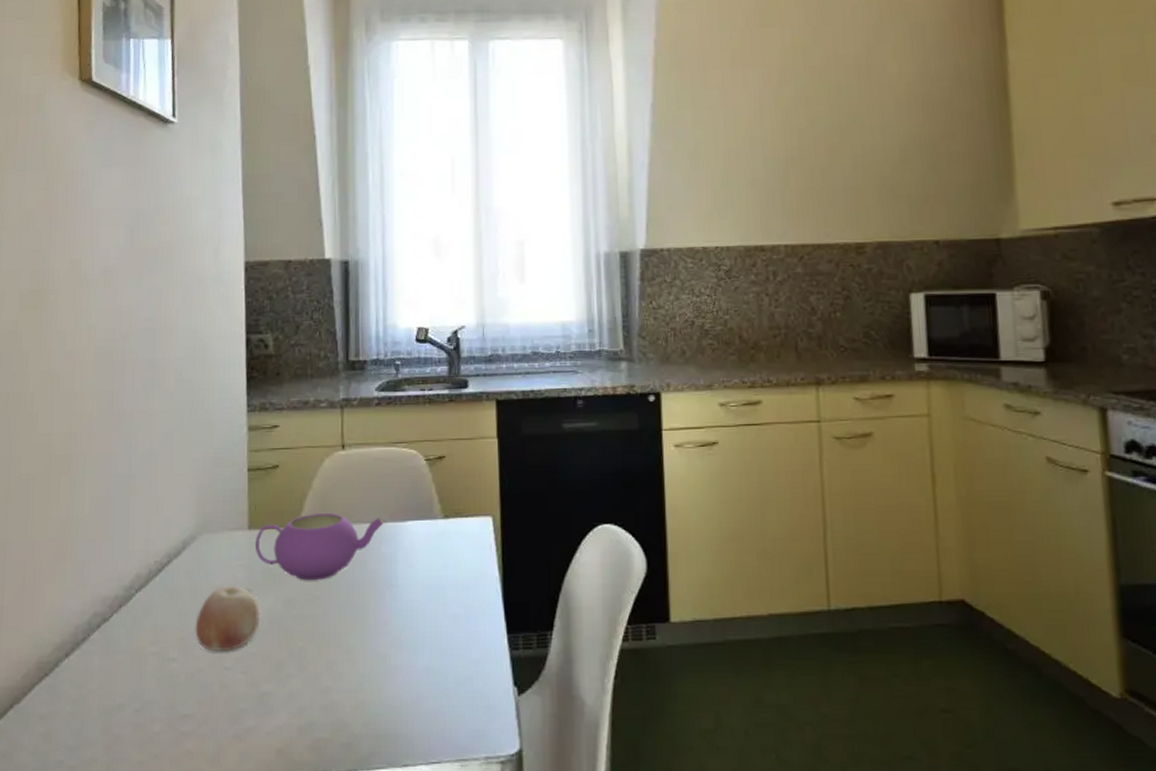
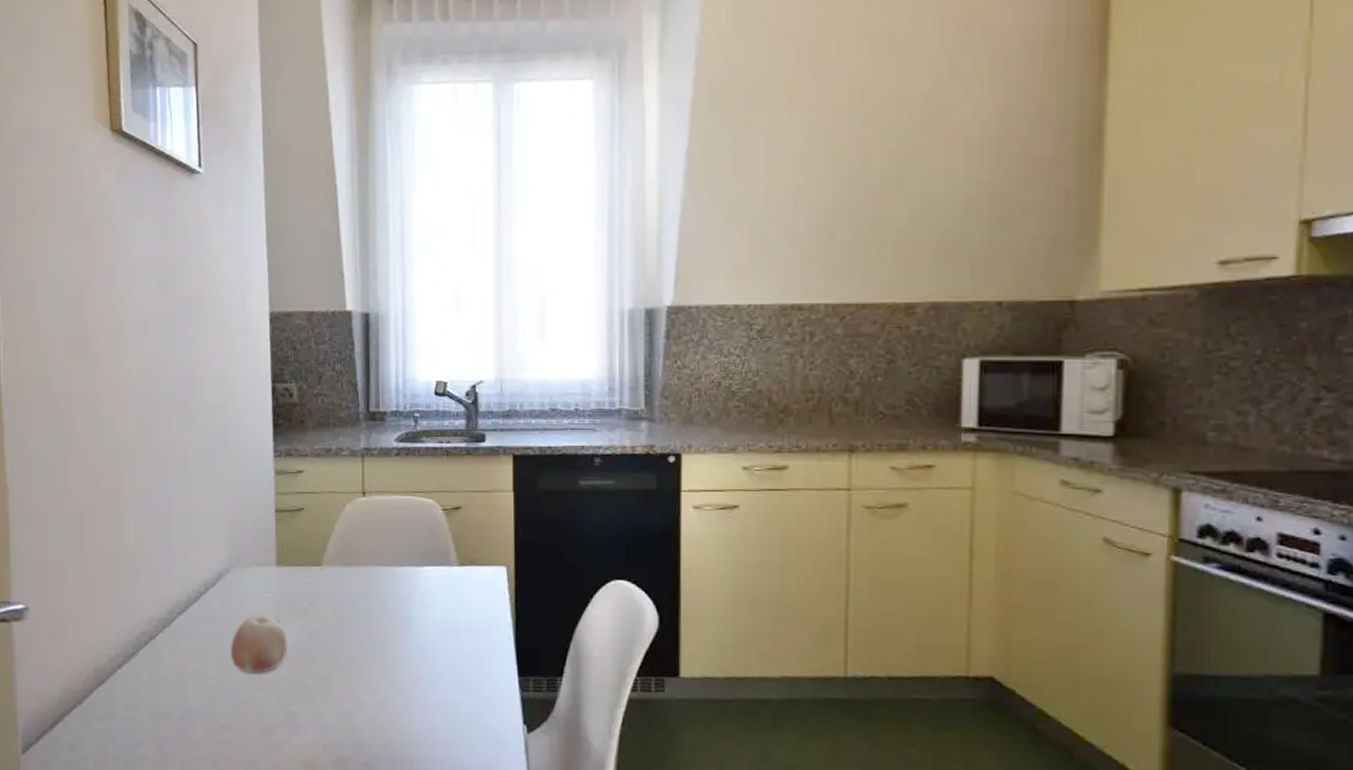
teapot: present [255,512,384,581] -> none [283,554,402,616]

